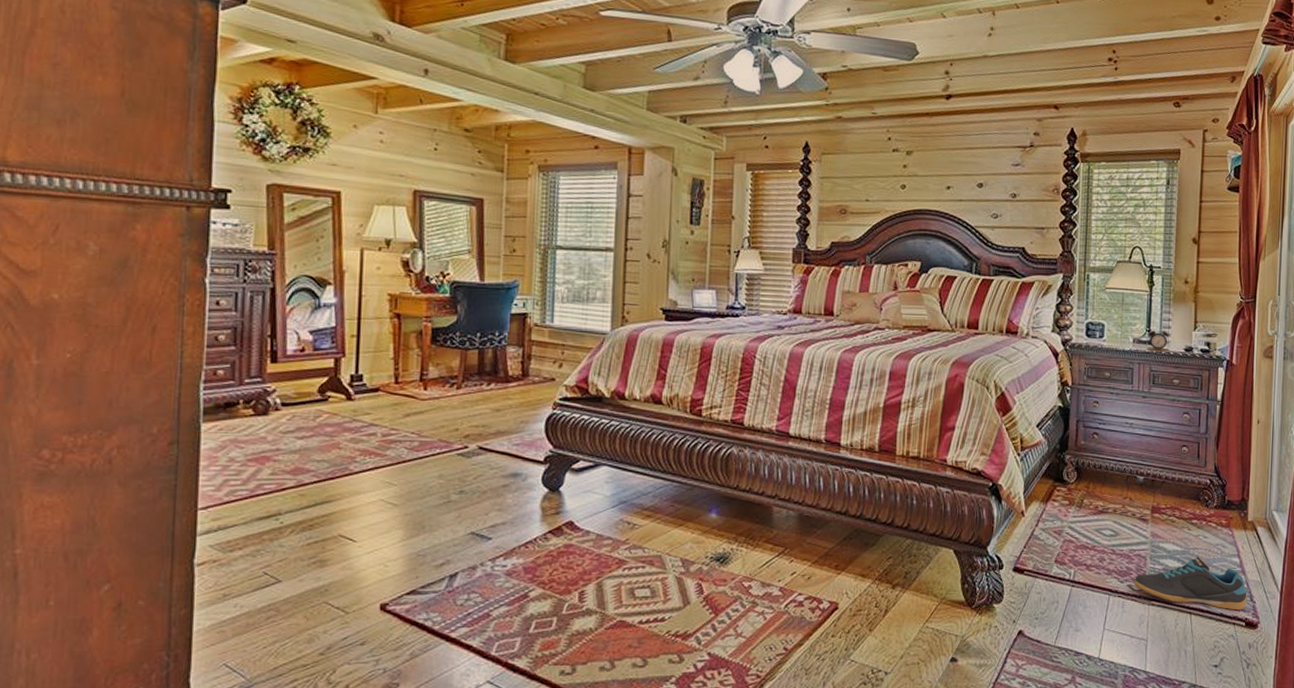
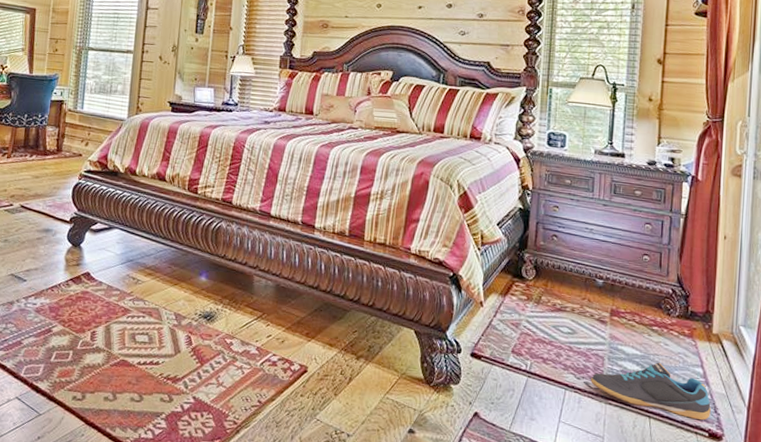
alarm clock: present [1146,329,1170,352] -> none [608,142,632,165]

